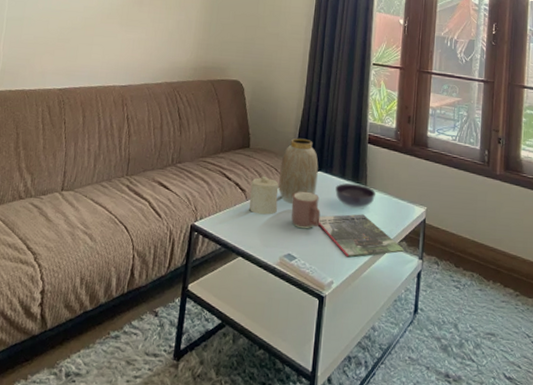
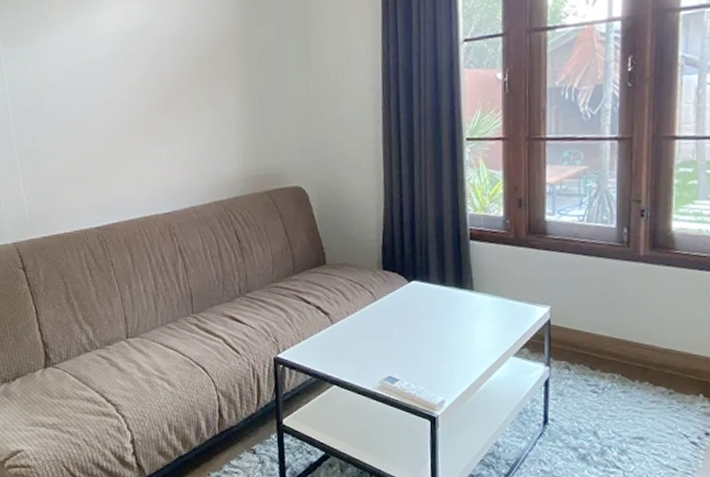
candle: present [249,175,279,215] -> none [334,294,369,338]
vase: present [278,138,319,205] -> none [366,244,413,323]
mug: present [290,191,321,229] -> none [385,305,421,348]
magazine: present [318,214,405,258] -> none [420,323,527,373]
bowl: present [335,183,376,210] -> none [435,289,486,320]

